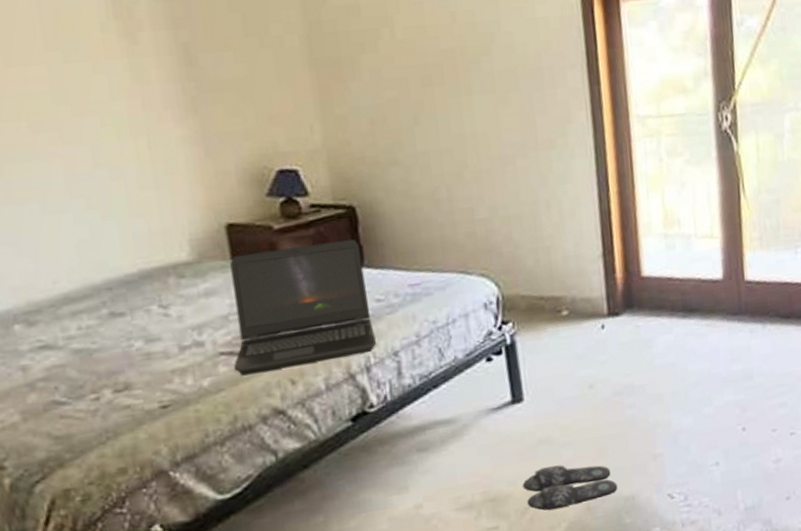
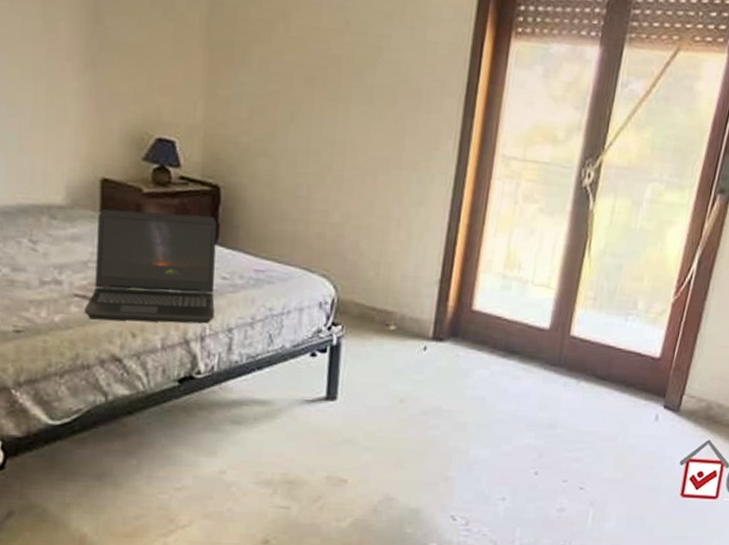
slippers: present [523,464,618,510] -> none [320,464,407,505]

